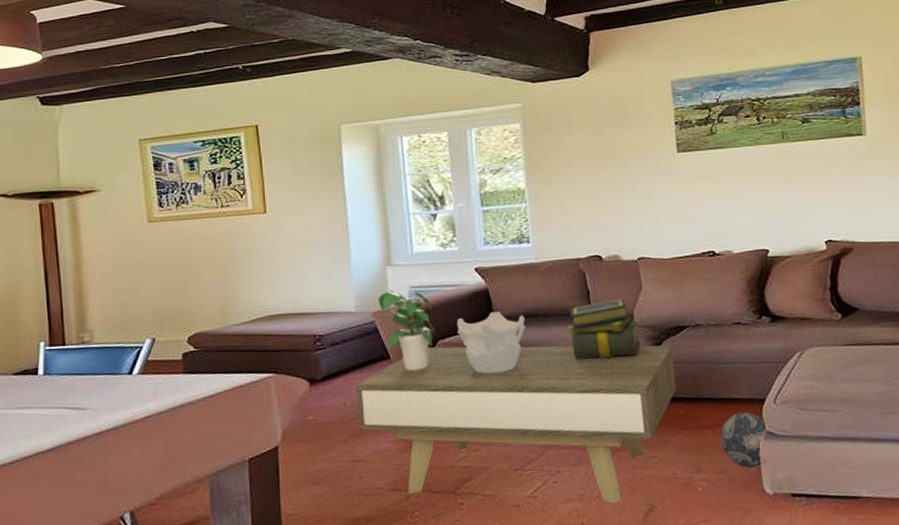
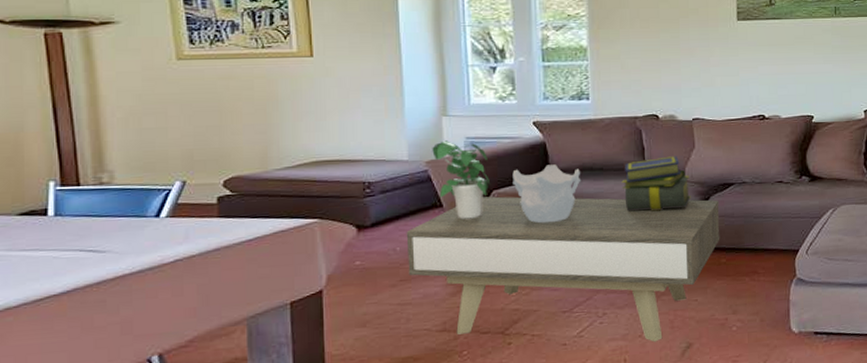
decorative ball: present [720,412,768,468] -> none [756,261,799,310]

